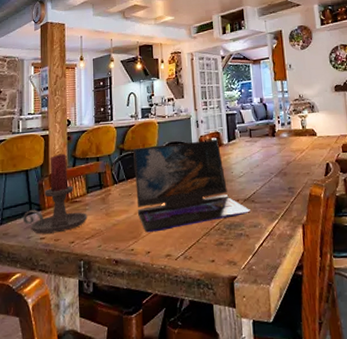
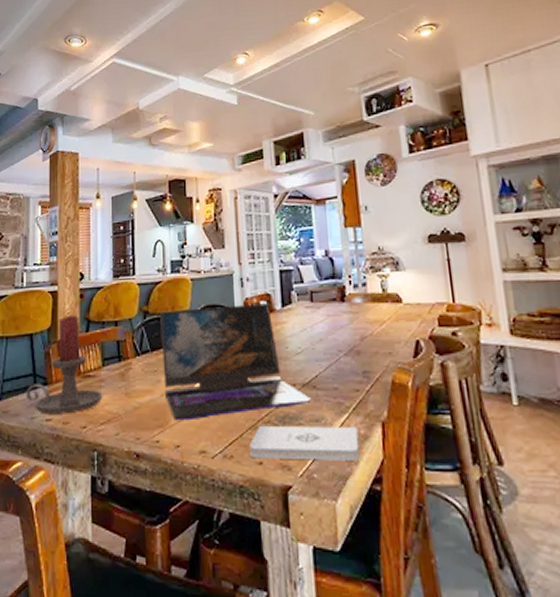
notepad: none [203,229,287,258] -> present [248,425,360,461]

